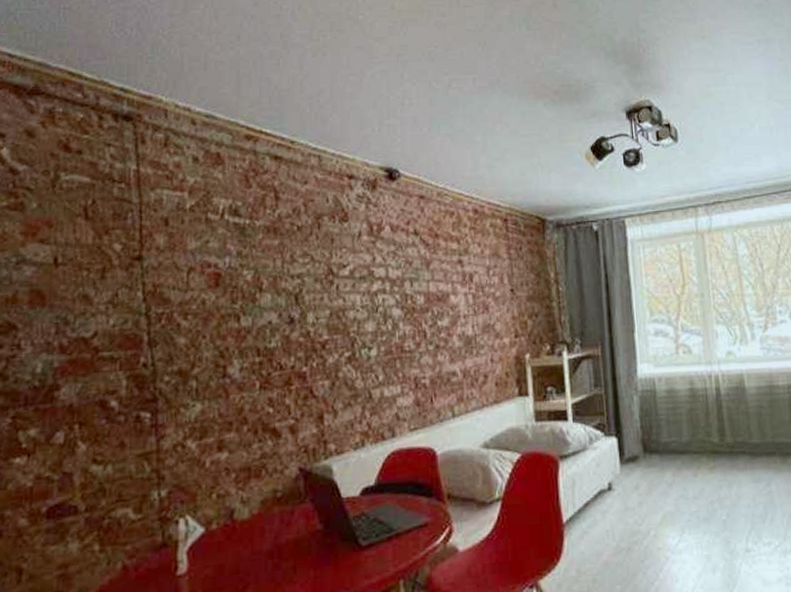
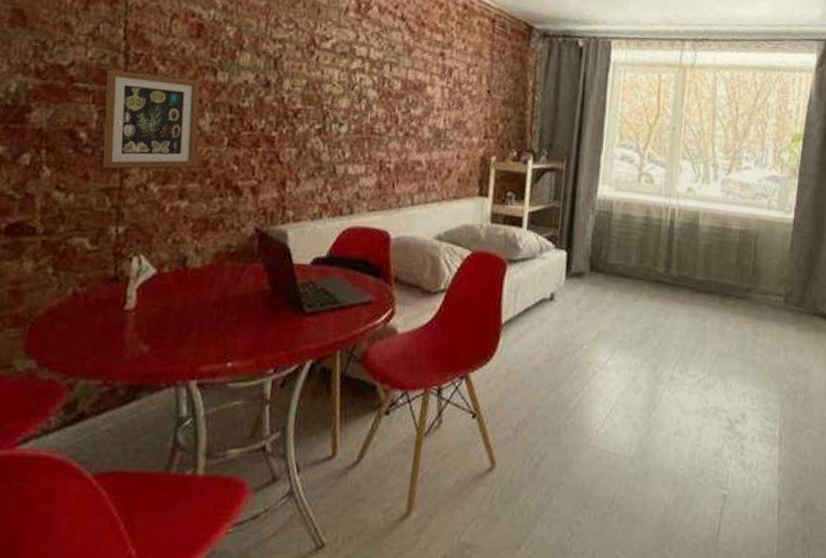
picture frame: none [130,329,230,433] -> present [102,69,200,169]

